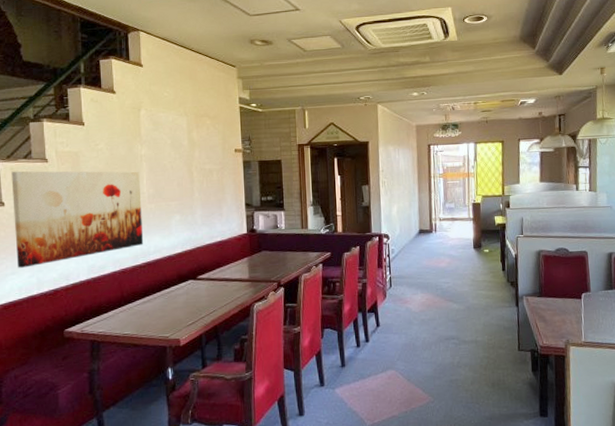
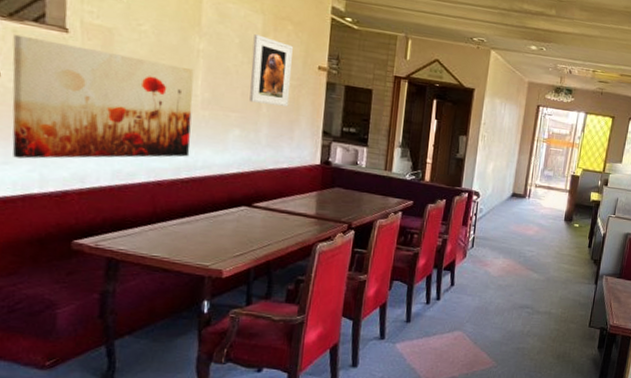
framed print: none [181,133,215,190] -> present [249,34,293,107]

